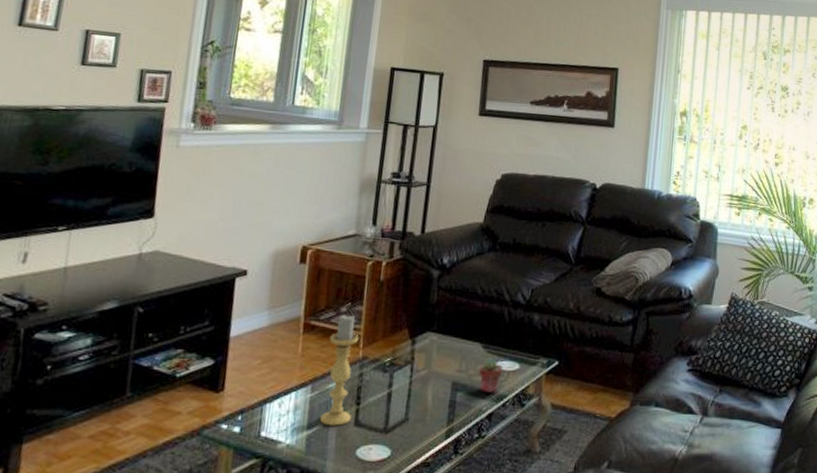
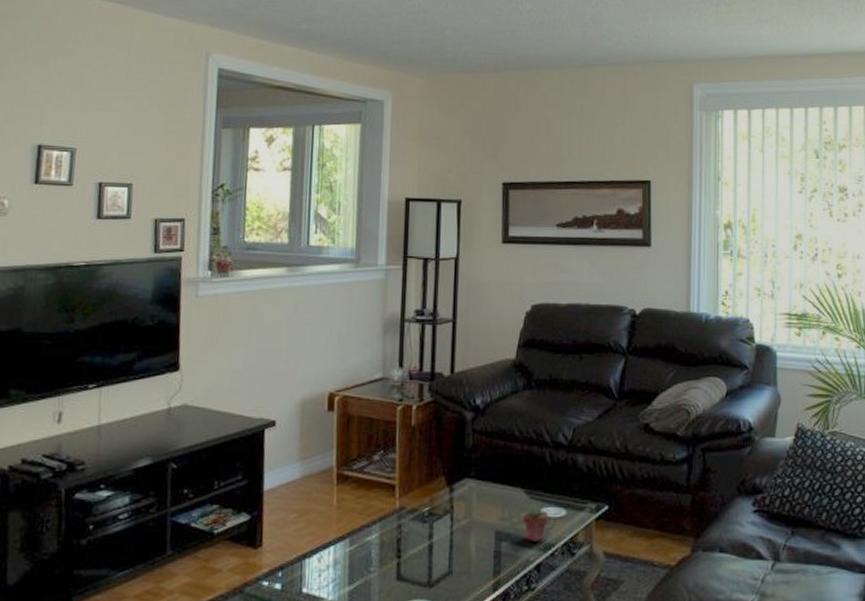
candle holder: present [320,314,359,426] -> none [361,463,395,581]

